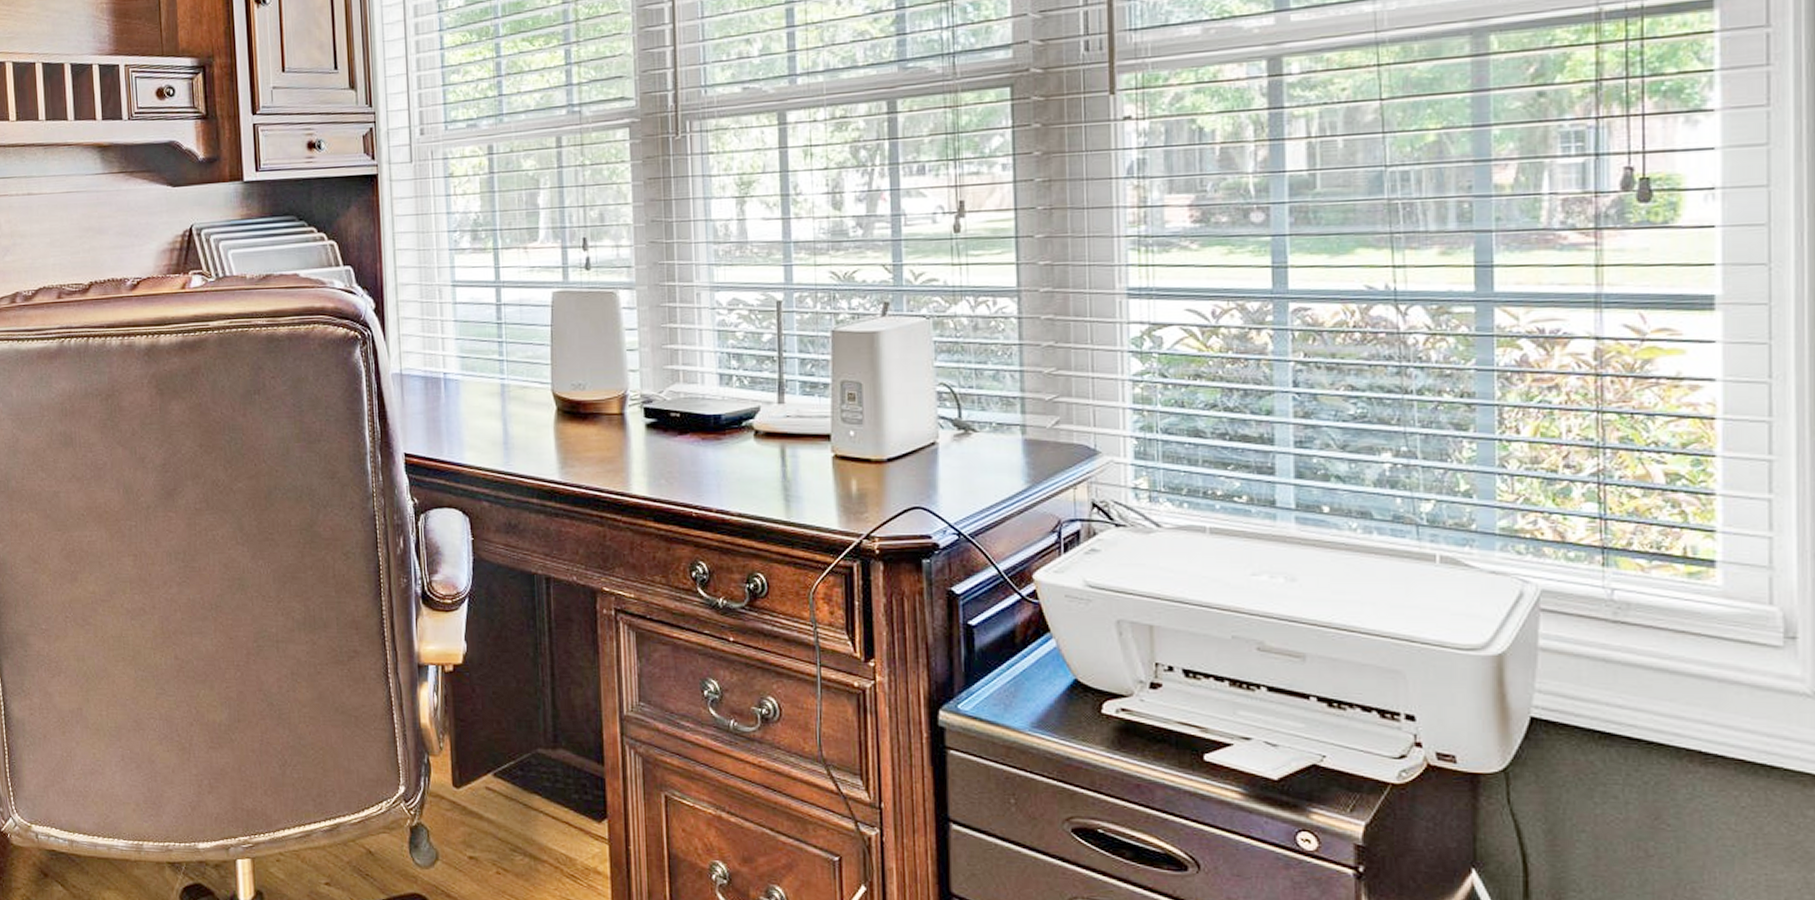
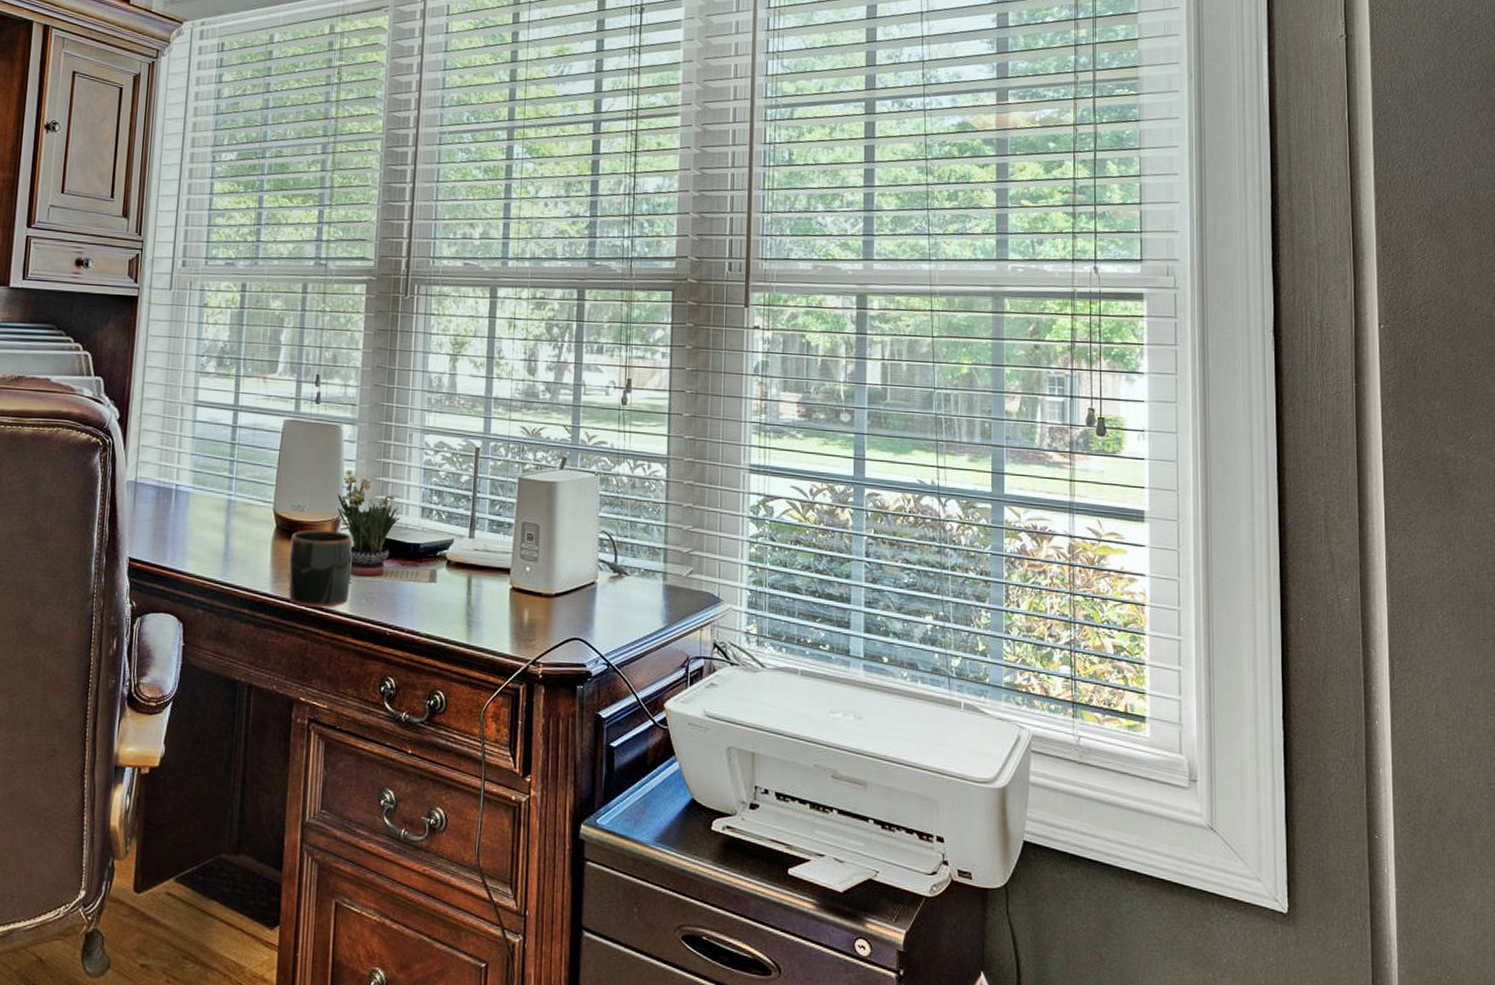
mug: none [574,408,646,492] -> present [288,529,353,608]
potted flower: none [575,339,745,461] -> present [288,469,438,584]

